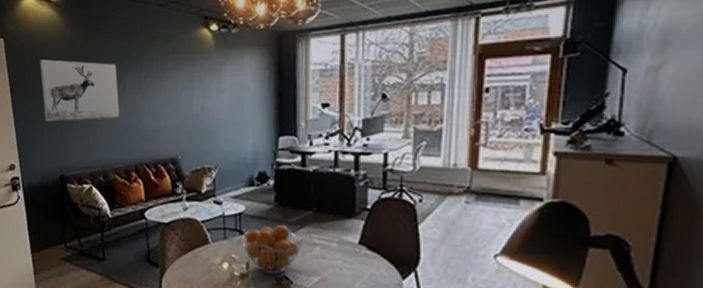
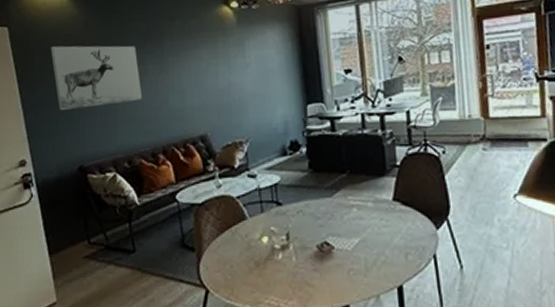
fruit basket: present [242,224,302,275] -> none [280,190,339,242]

